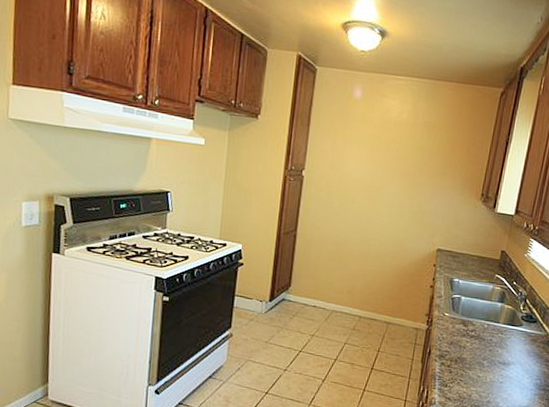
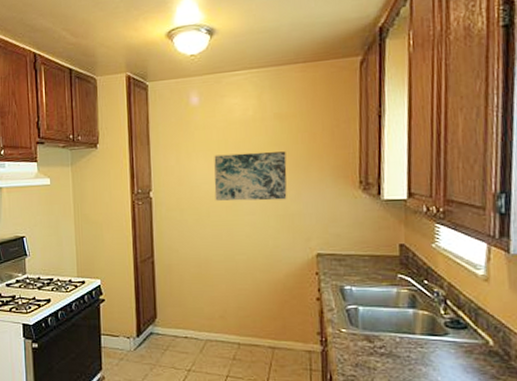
wall art: none [361,148,428,199] -> present [214,151,287,201]

